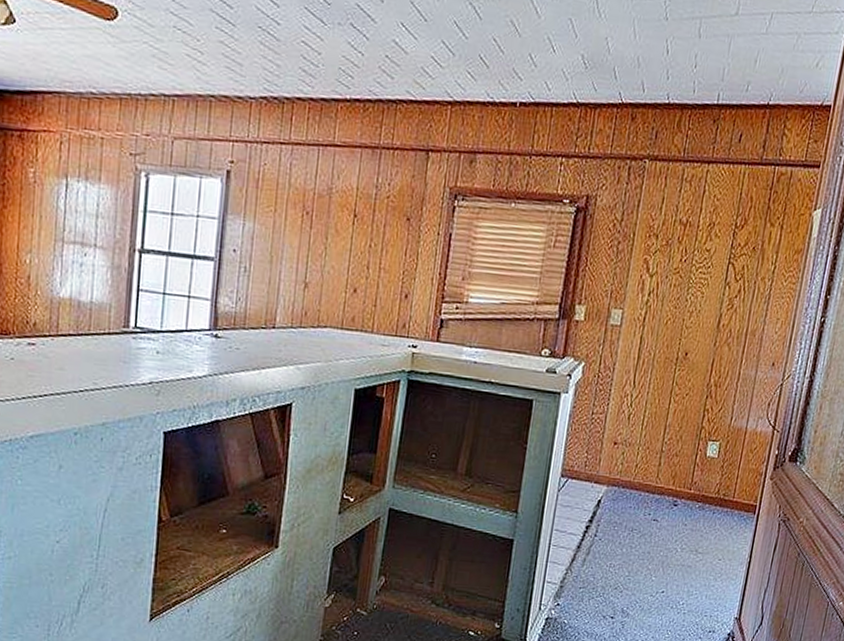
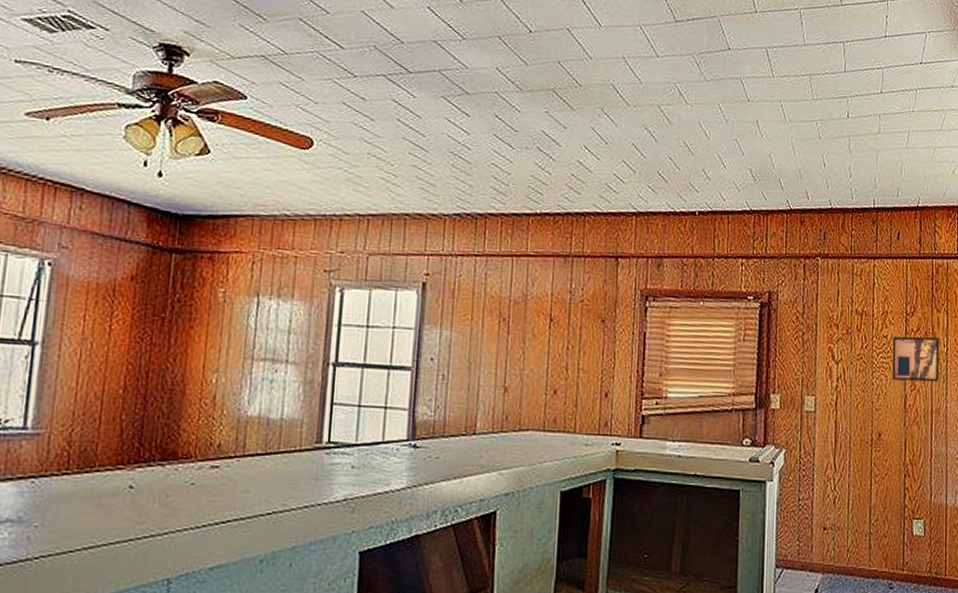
wall art: none [708,251,769,303] -> present [892,336,940,382]

